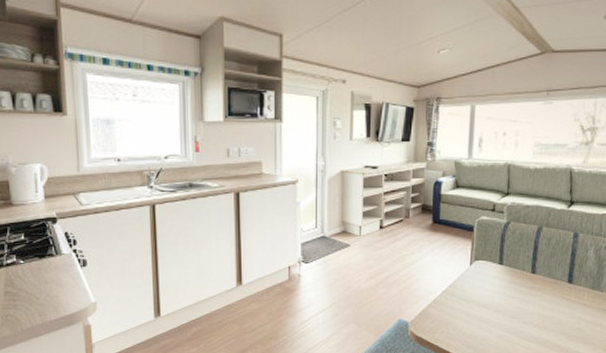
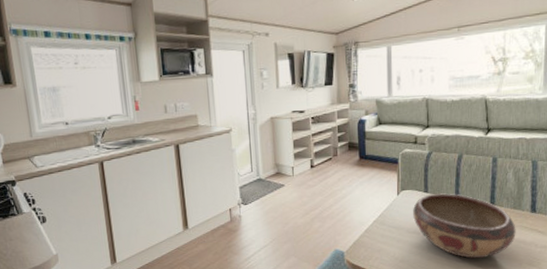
decorative bowl: none [485,267,593,340] -> present [413,193,516,259]

